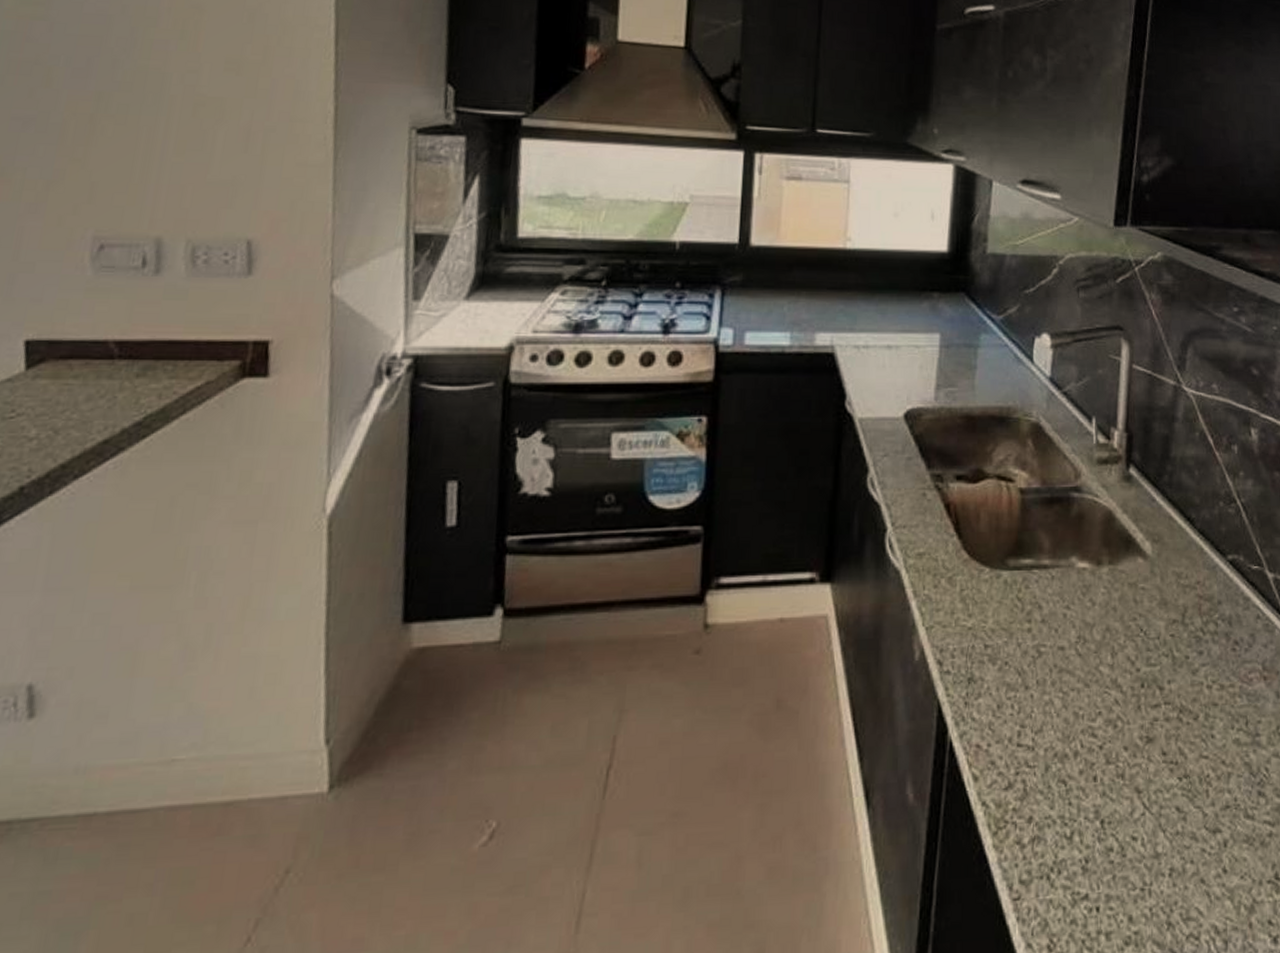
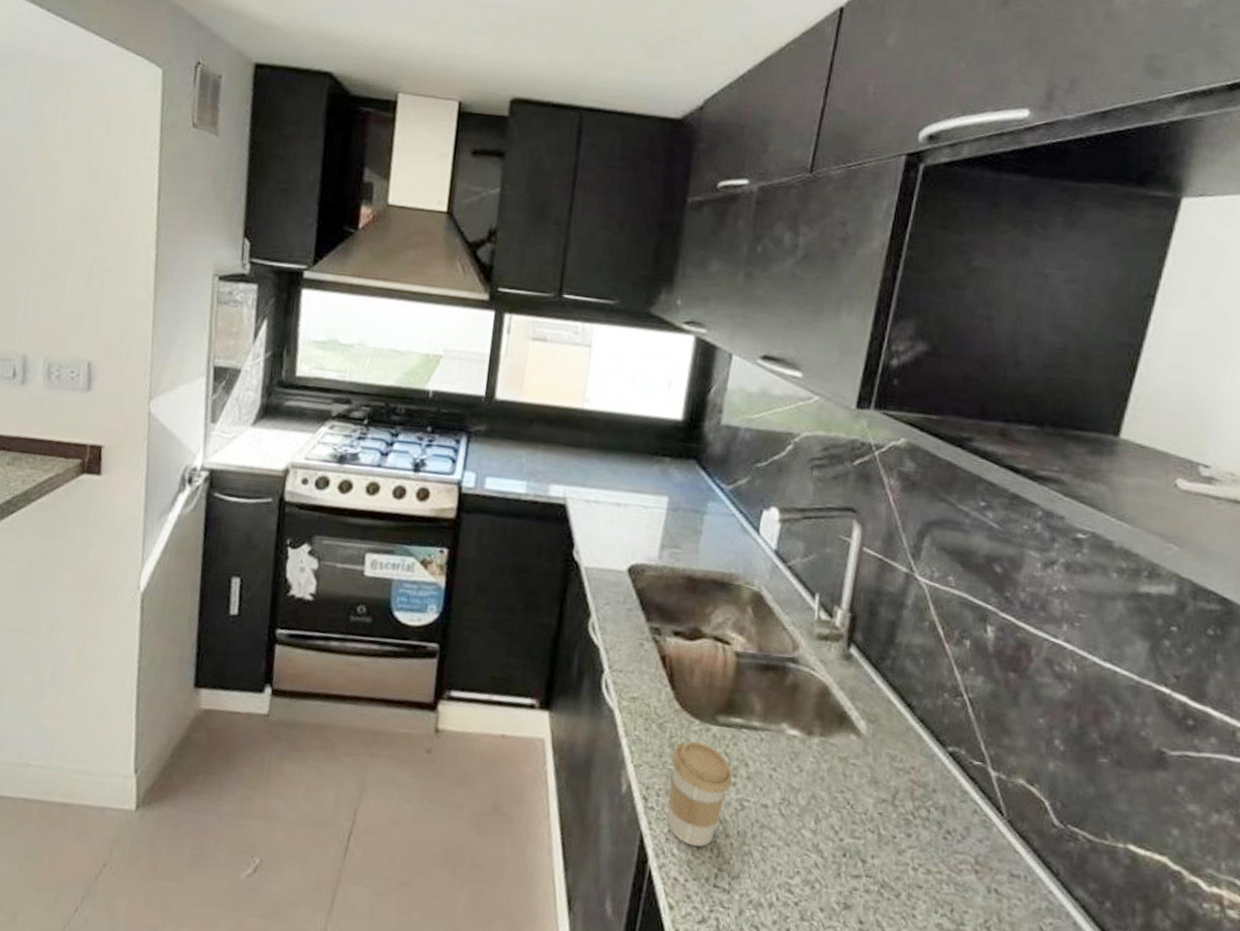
coffee cup: none [964,591,1026,706] -> present [668,741,732,847]

